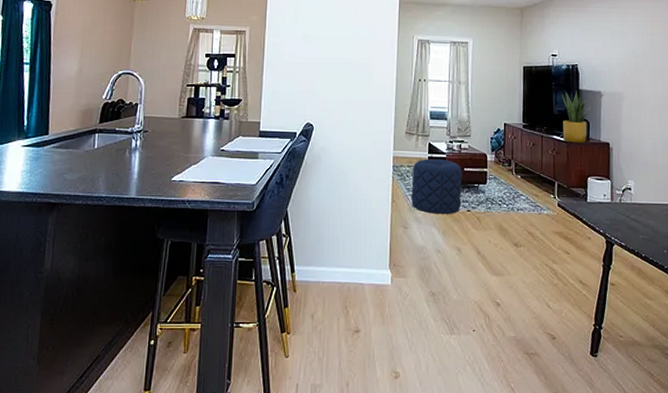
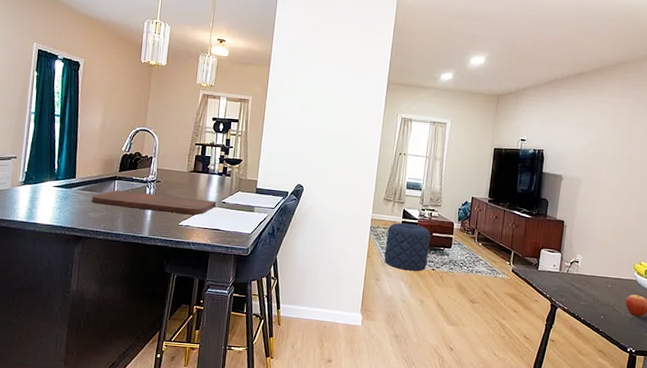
cutting board: none [68,145,214,168] -> present [92,190,217,215]
planter: present [561,91,591,143] -> none [523,173,551,219]

